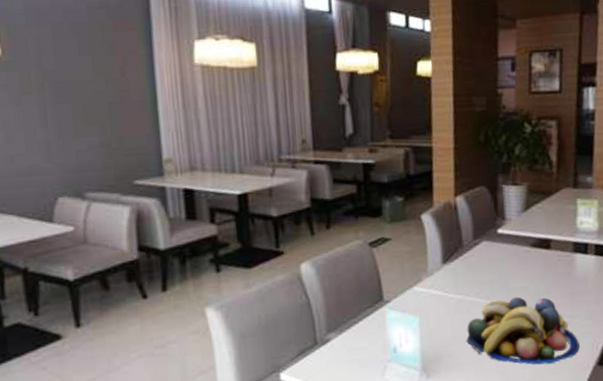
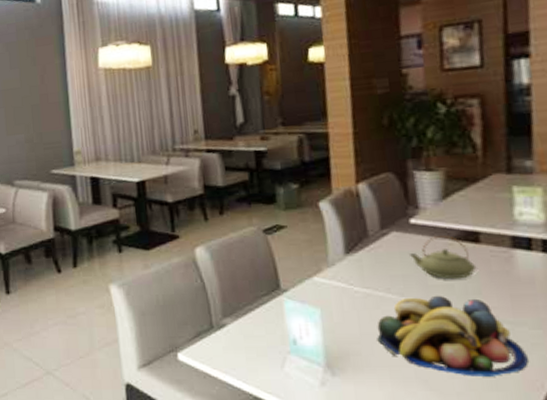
teapot: none [496,243,547,283] -> present [410,236,477,280]

